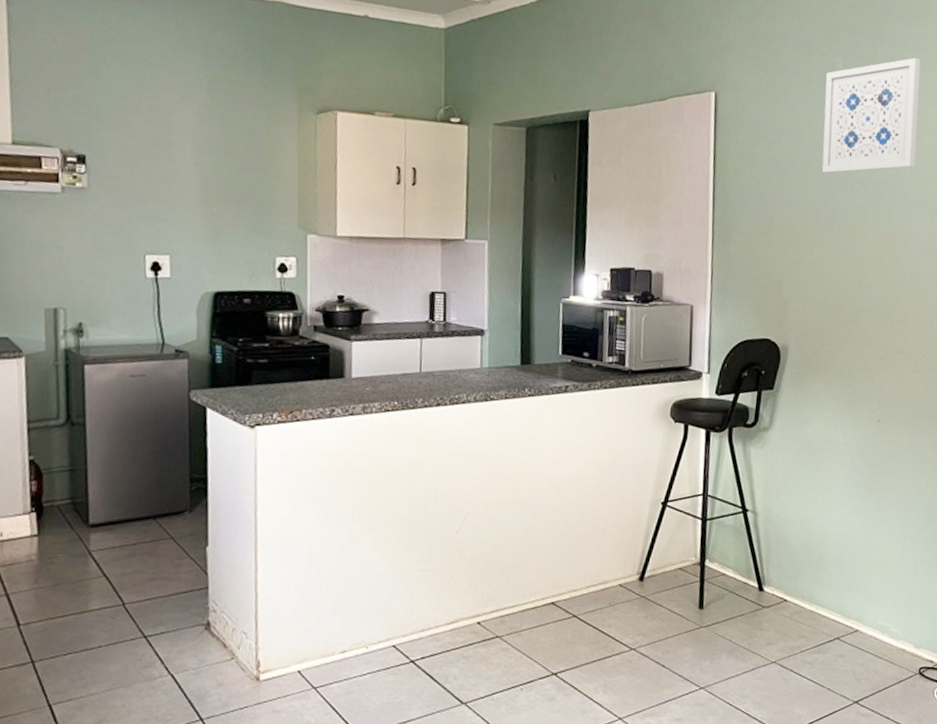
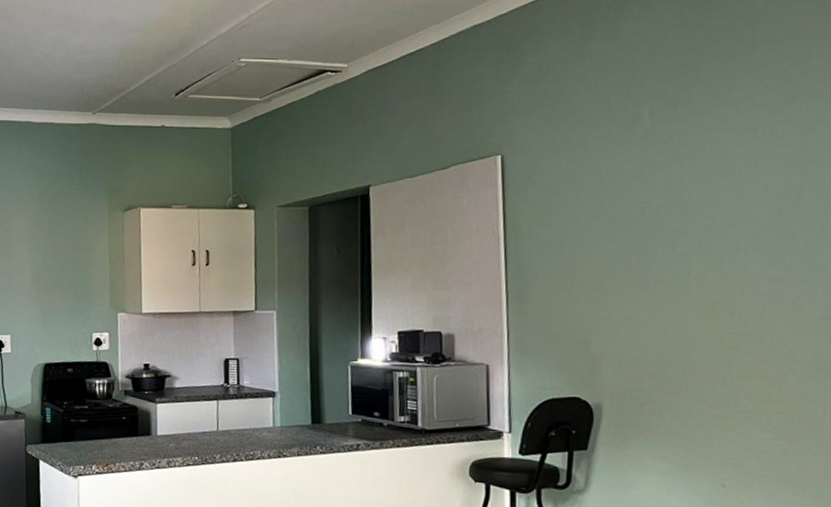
wall art: present [822,57,921,174] -> none [628,95,750,224]

